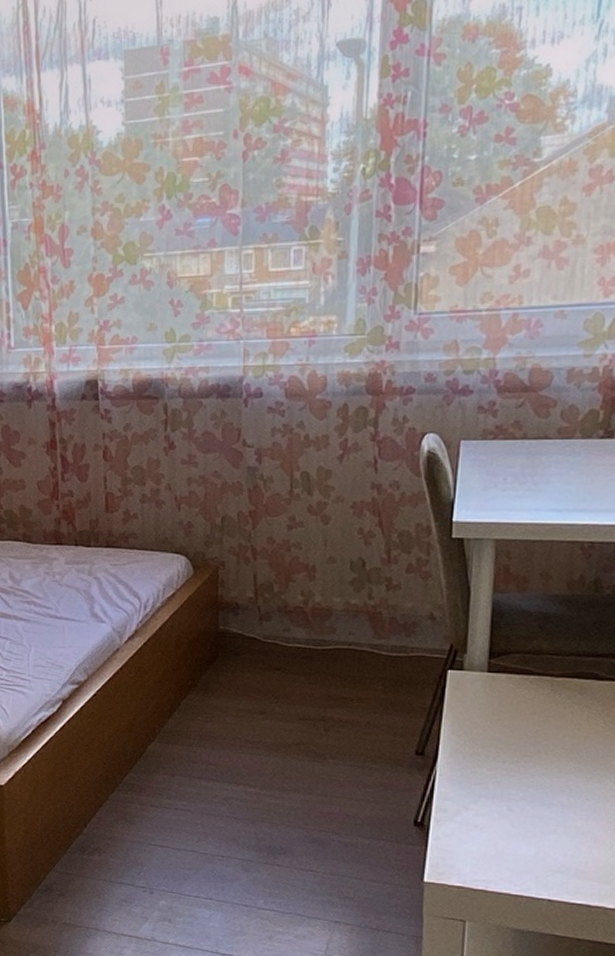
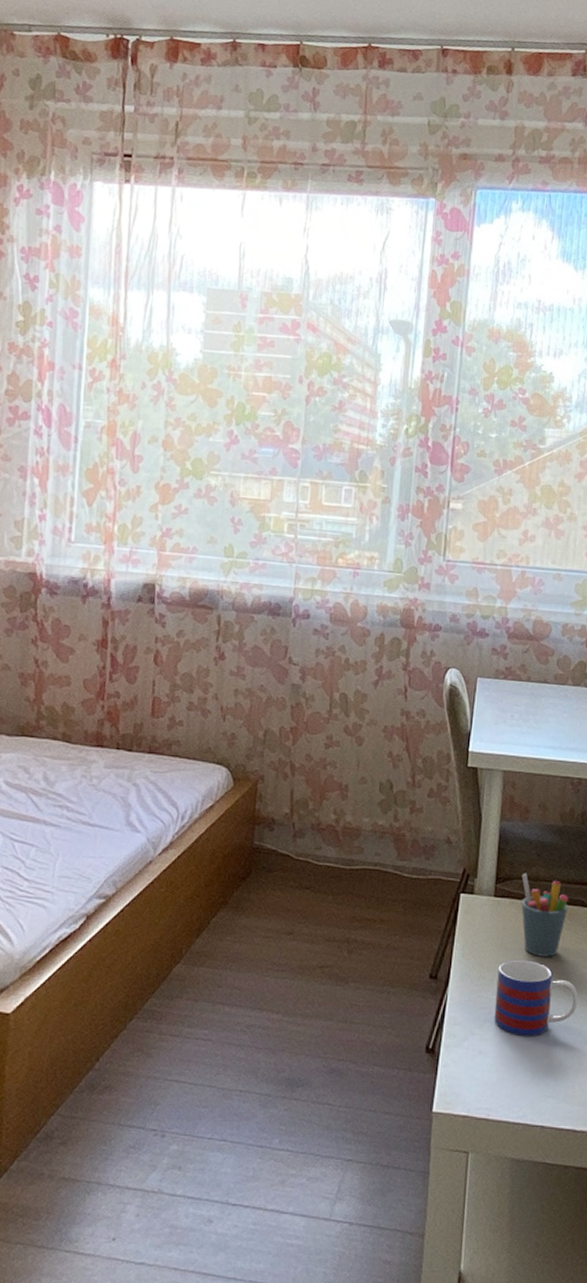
mug: none [491,735,592,812] -> present [494,959,578,1036]
pen holder: none [520,646,580,733] -> present [521,872,569,957]

